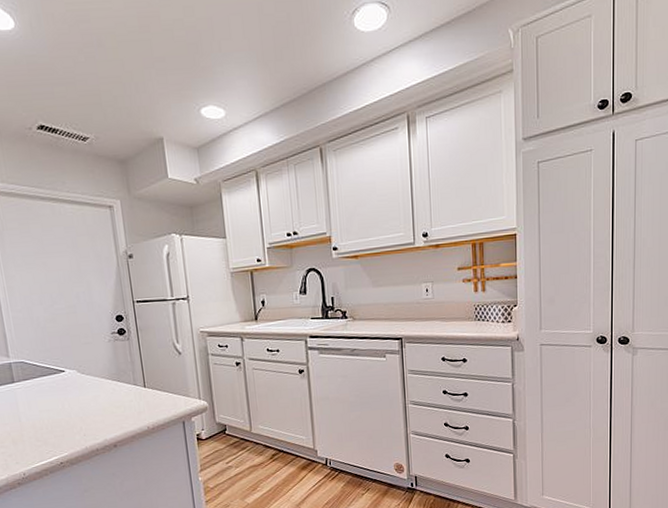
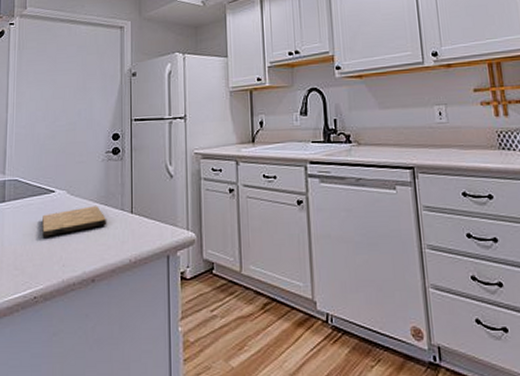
cutting board: none [56,382,122,412] -> present [42,206,107,237]

